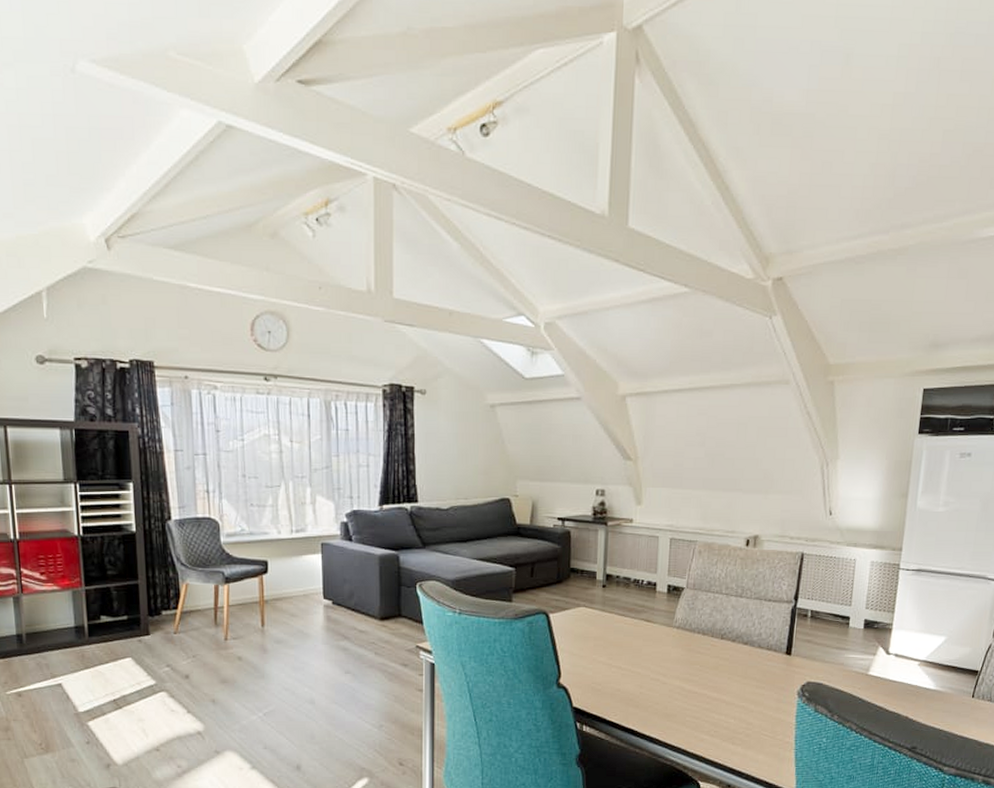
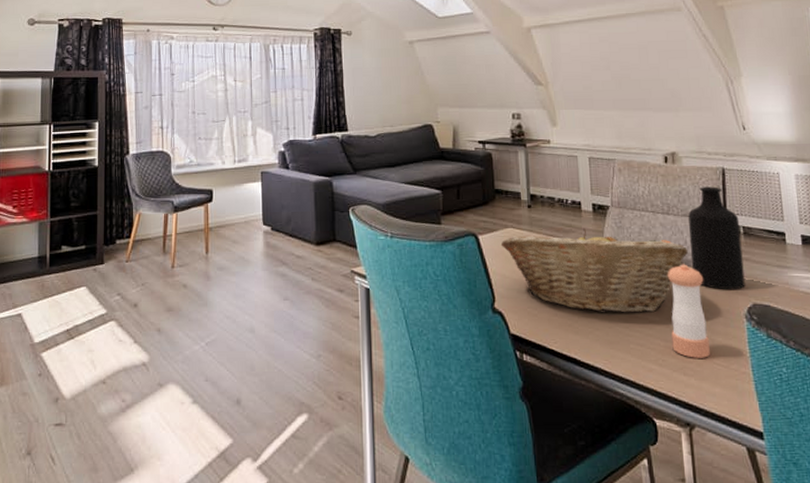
fruit basket: none [571,609,755,689] -> present [500,228,688,313]
pepper shaker: none [725,644,765,730] -> present [667,264,710,358]
bottle: none [756,571,809,669] -> present [688,186,745,290]

